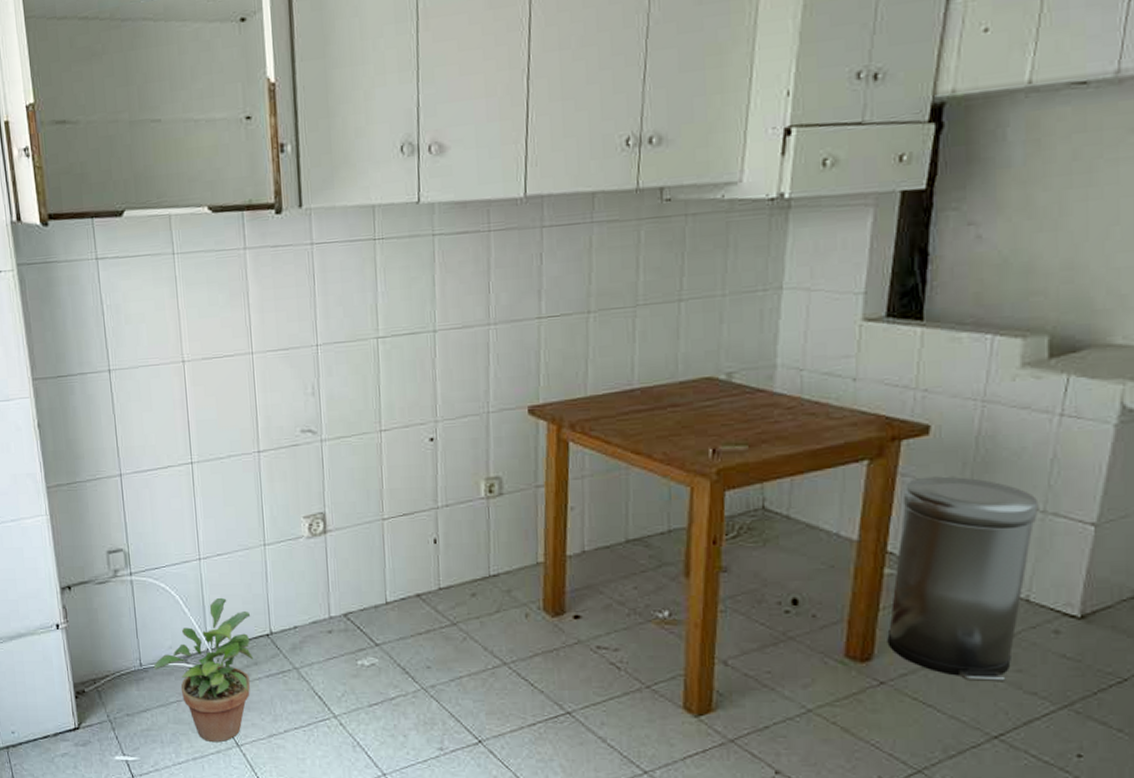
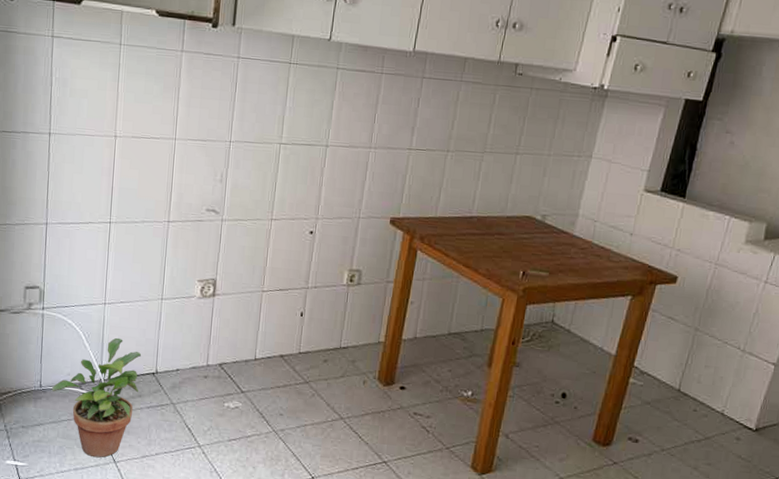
pedal bin: present [887,476,1039,682] -> none [623,314,741,471]

